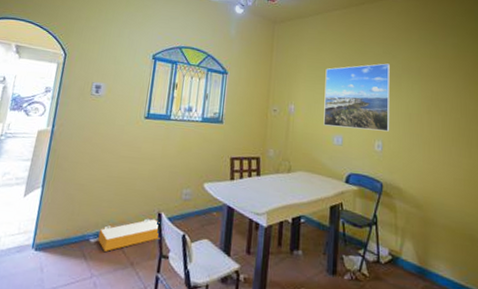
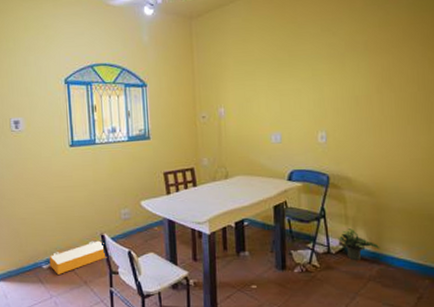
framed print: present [323,63,390,132] -> none [255,43,334,125]
potted plant: none [387,239,426,275] -> present [338,228,380,261]

